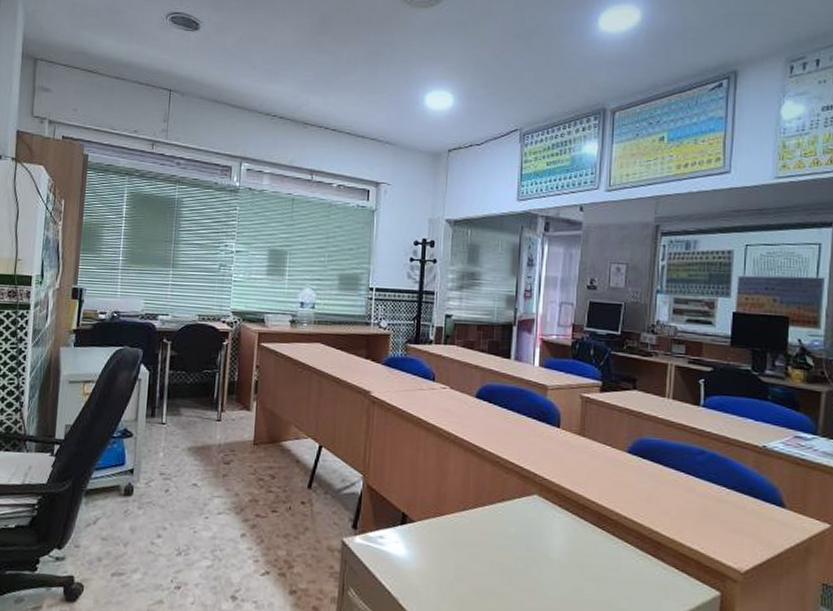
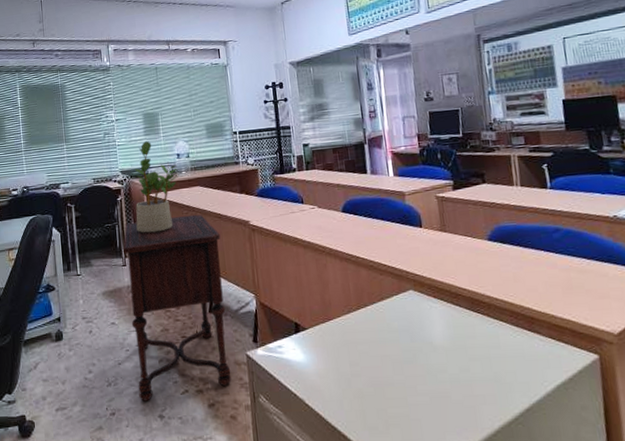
side table: none [211,372,335,579] -> present [123,214,232,402]
potted plant: none [240,282,299,388] -> present [134,141,178,233]

